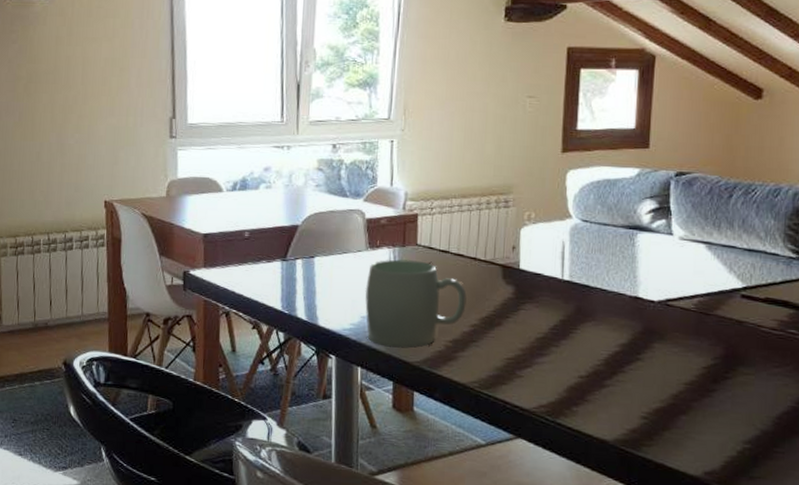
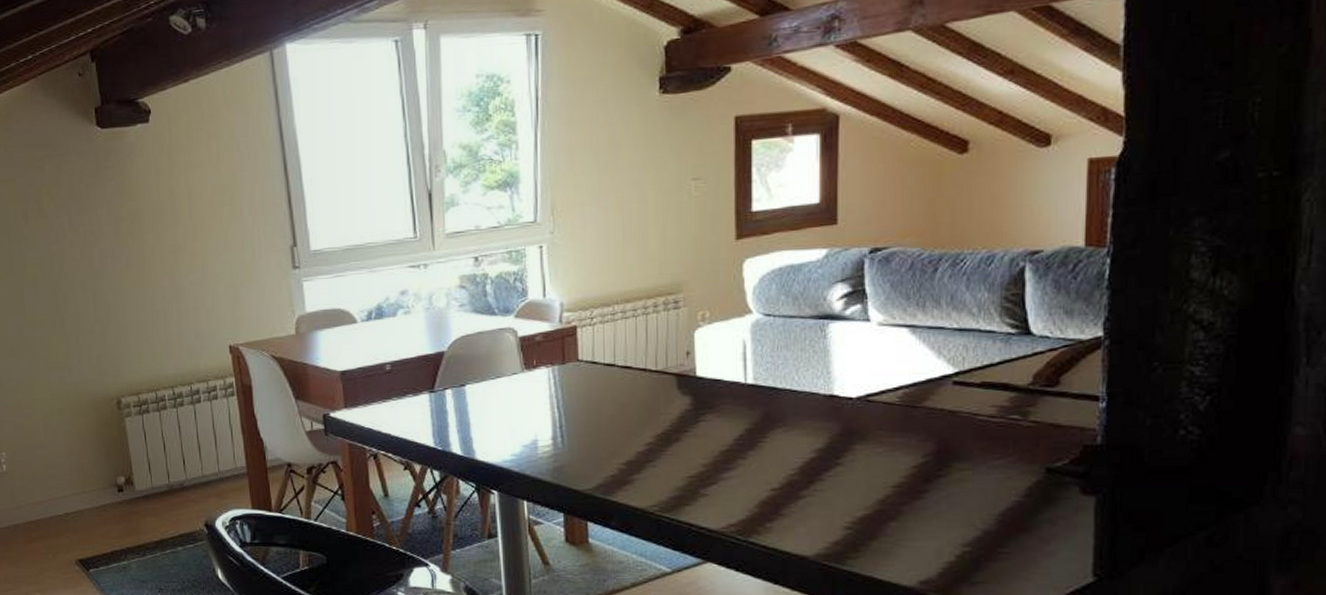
mug: present [365,259,467,348] -> none [524,378,638,476]

